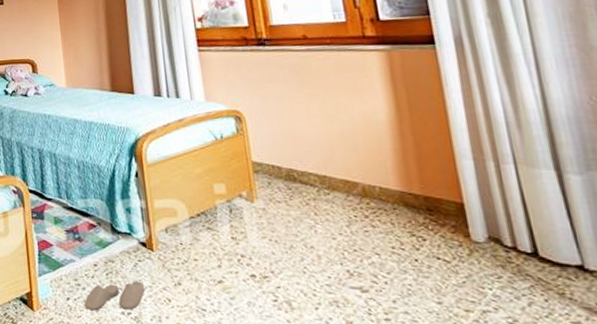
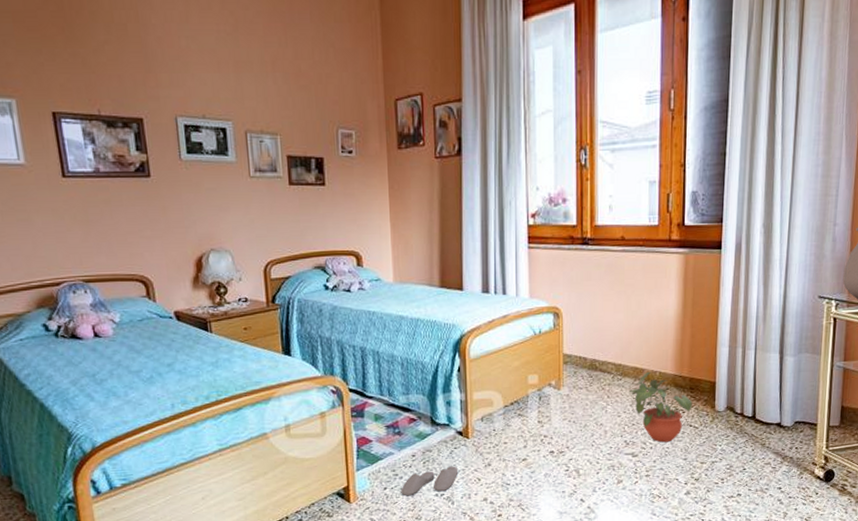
potted plant: none [341,186,436,278] -> present [628,371,692,443]

